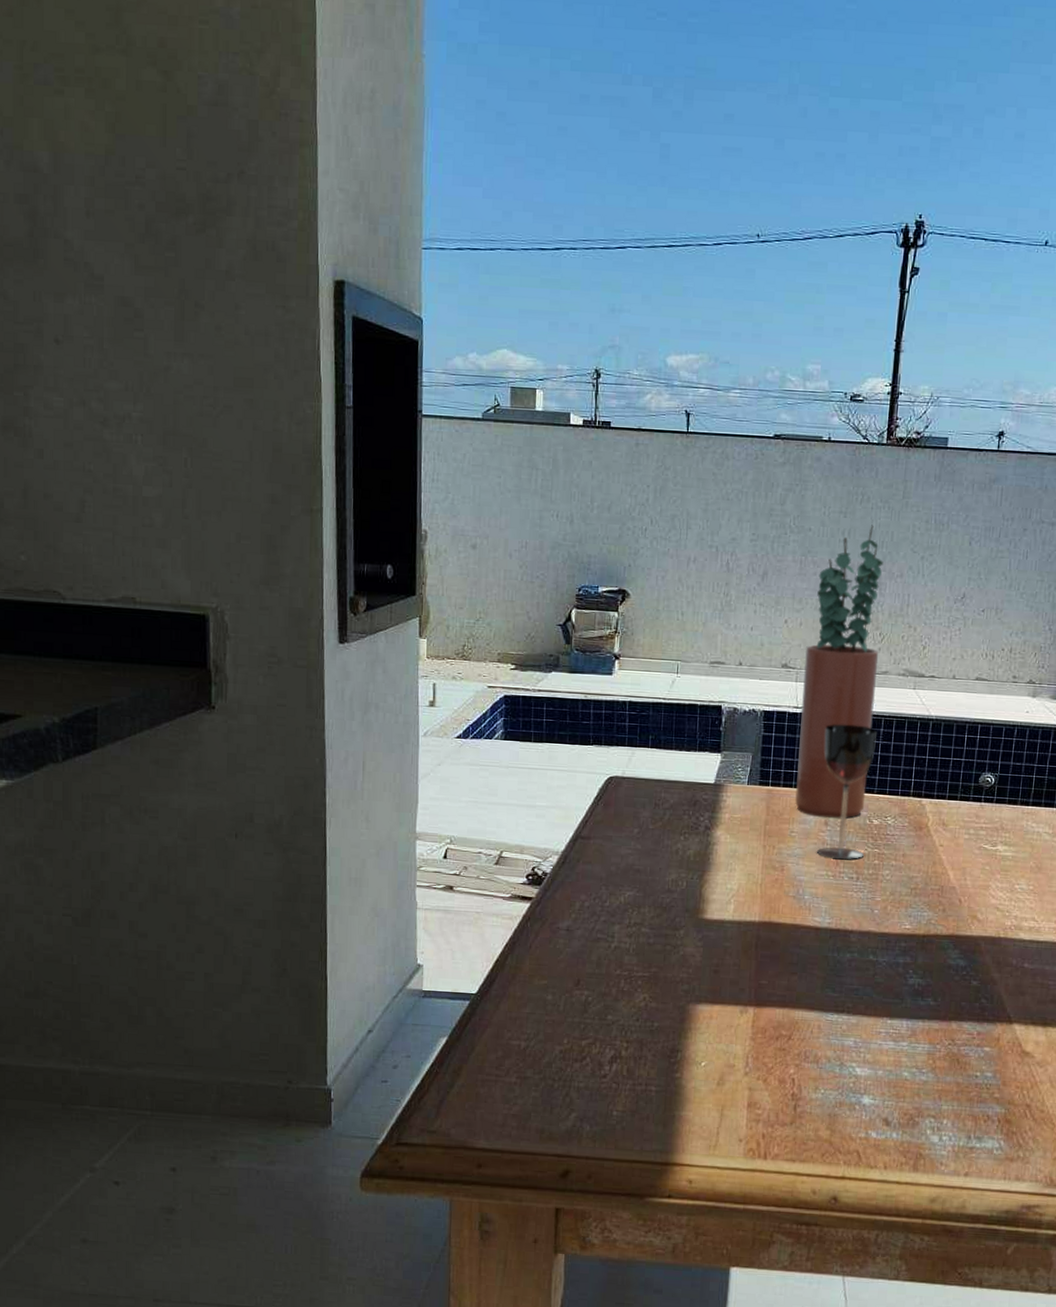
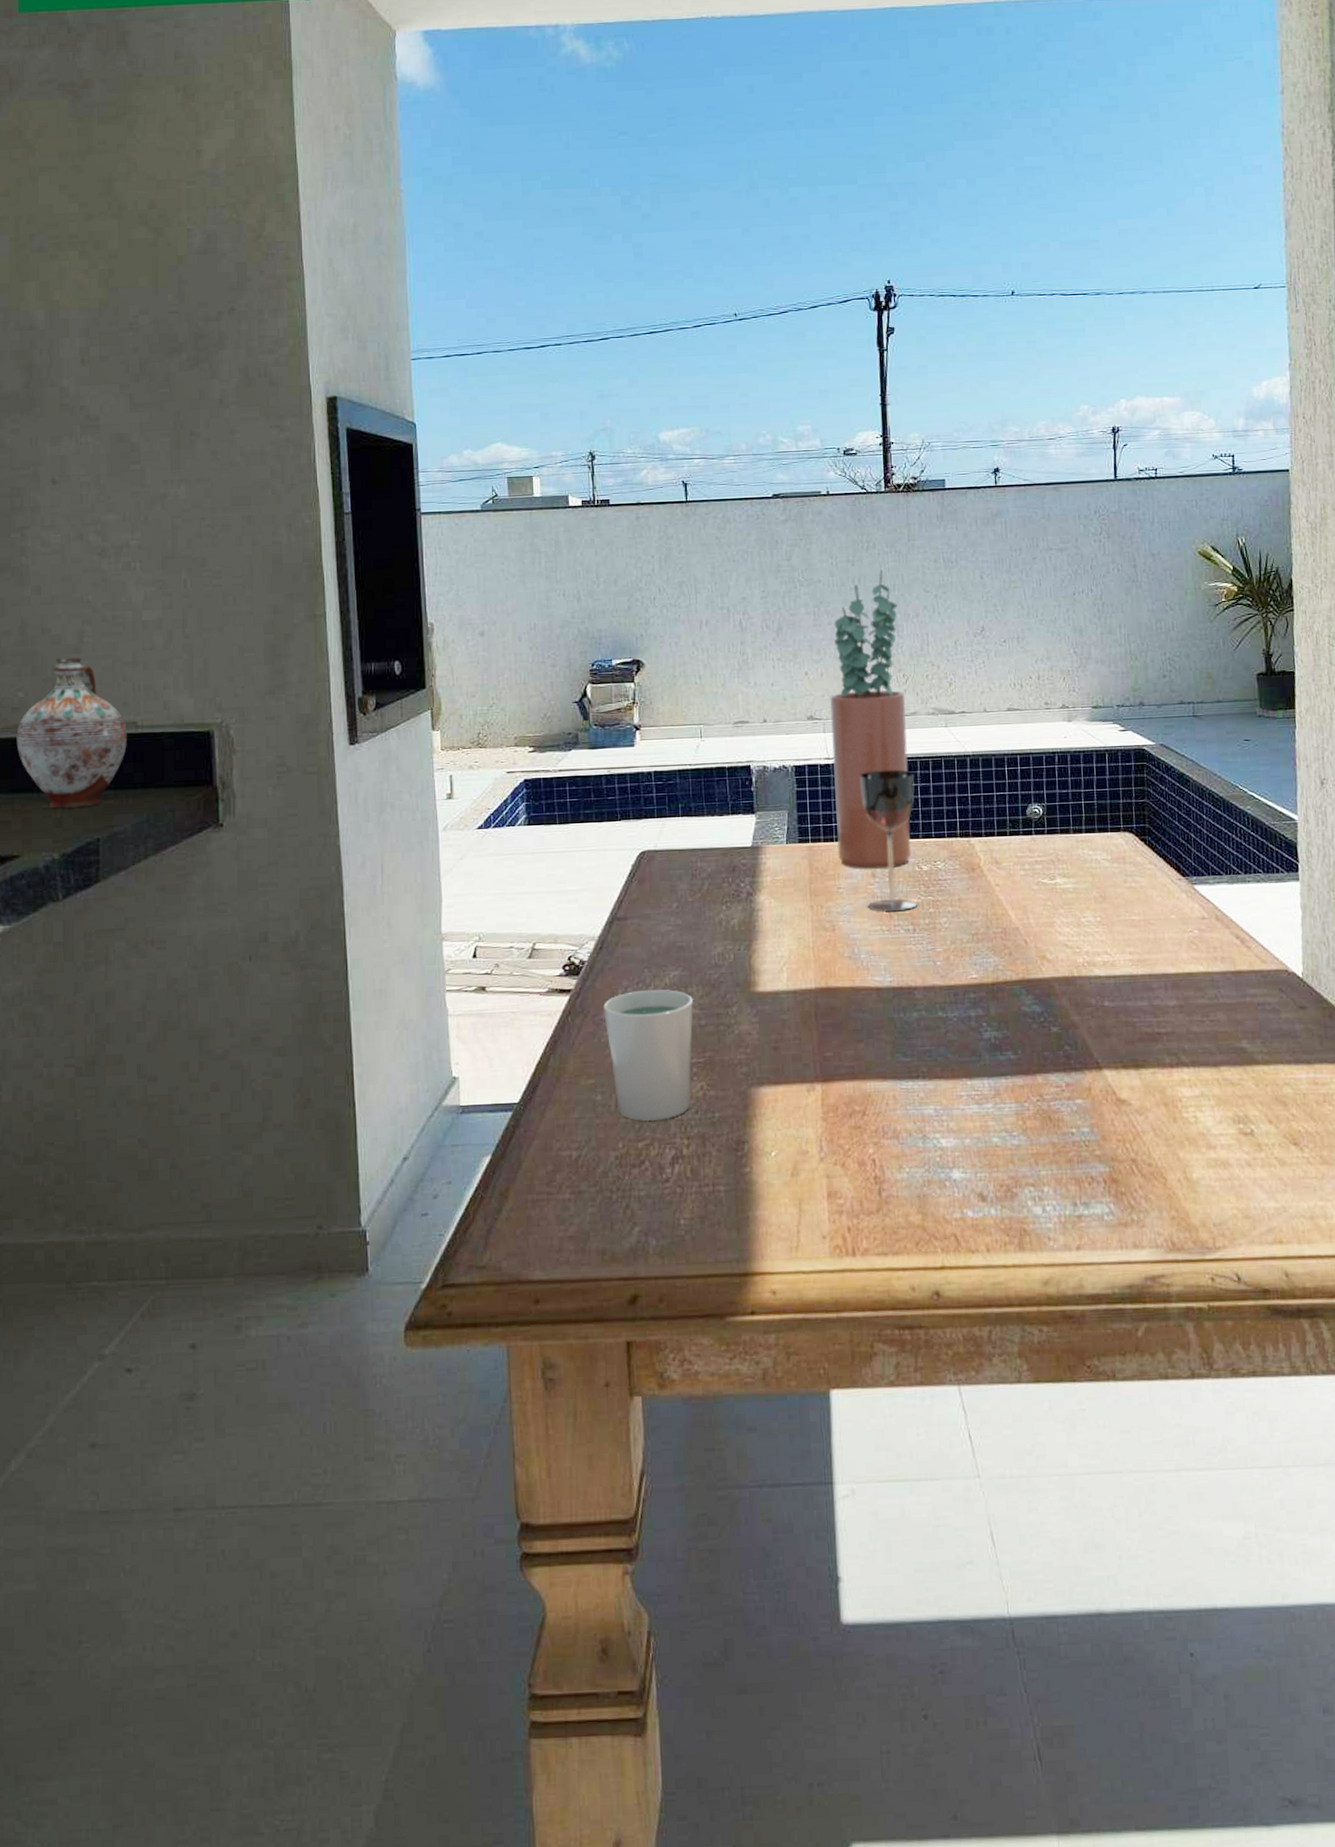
ceramic jug: none [19,526,125,676] -> present [16,657,127,809]
cup: none [561,905,644,1023] -> present [603,989,693,1121]

